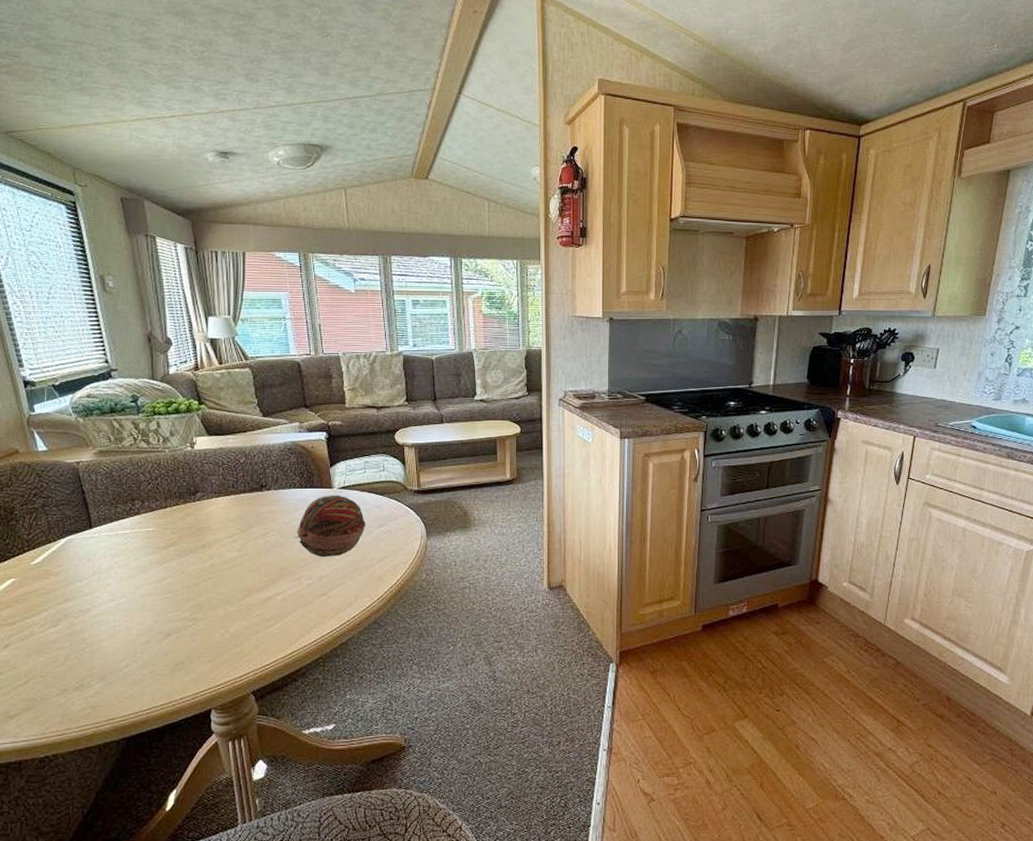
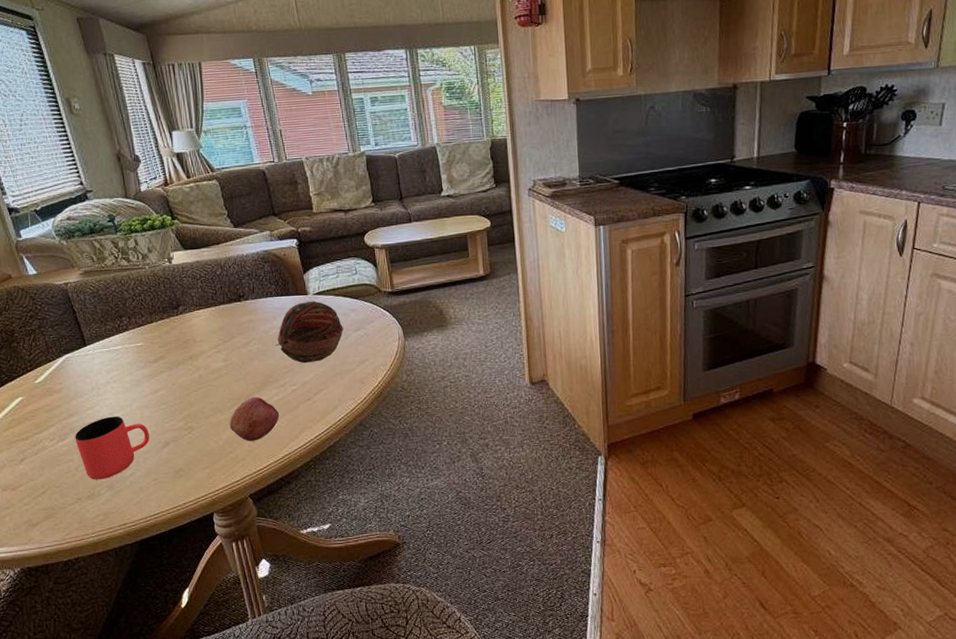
cup: none [68,603,152,670] -> present [75,416,150,480]
fruit: none [238,589,292,635] -> present [229,396,280,441]

